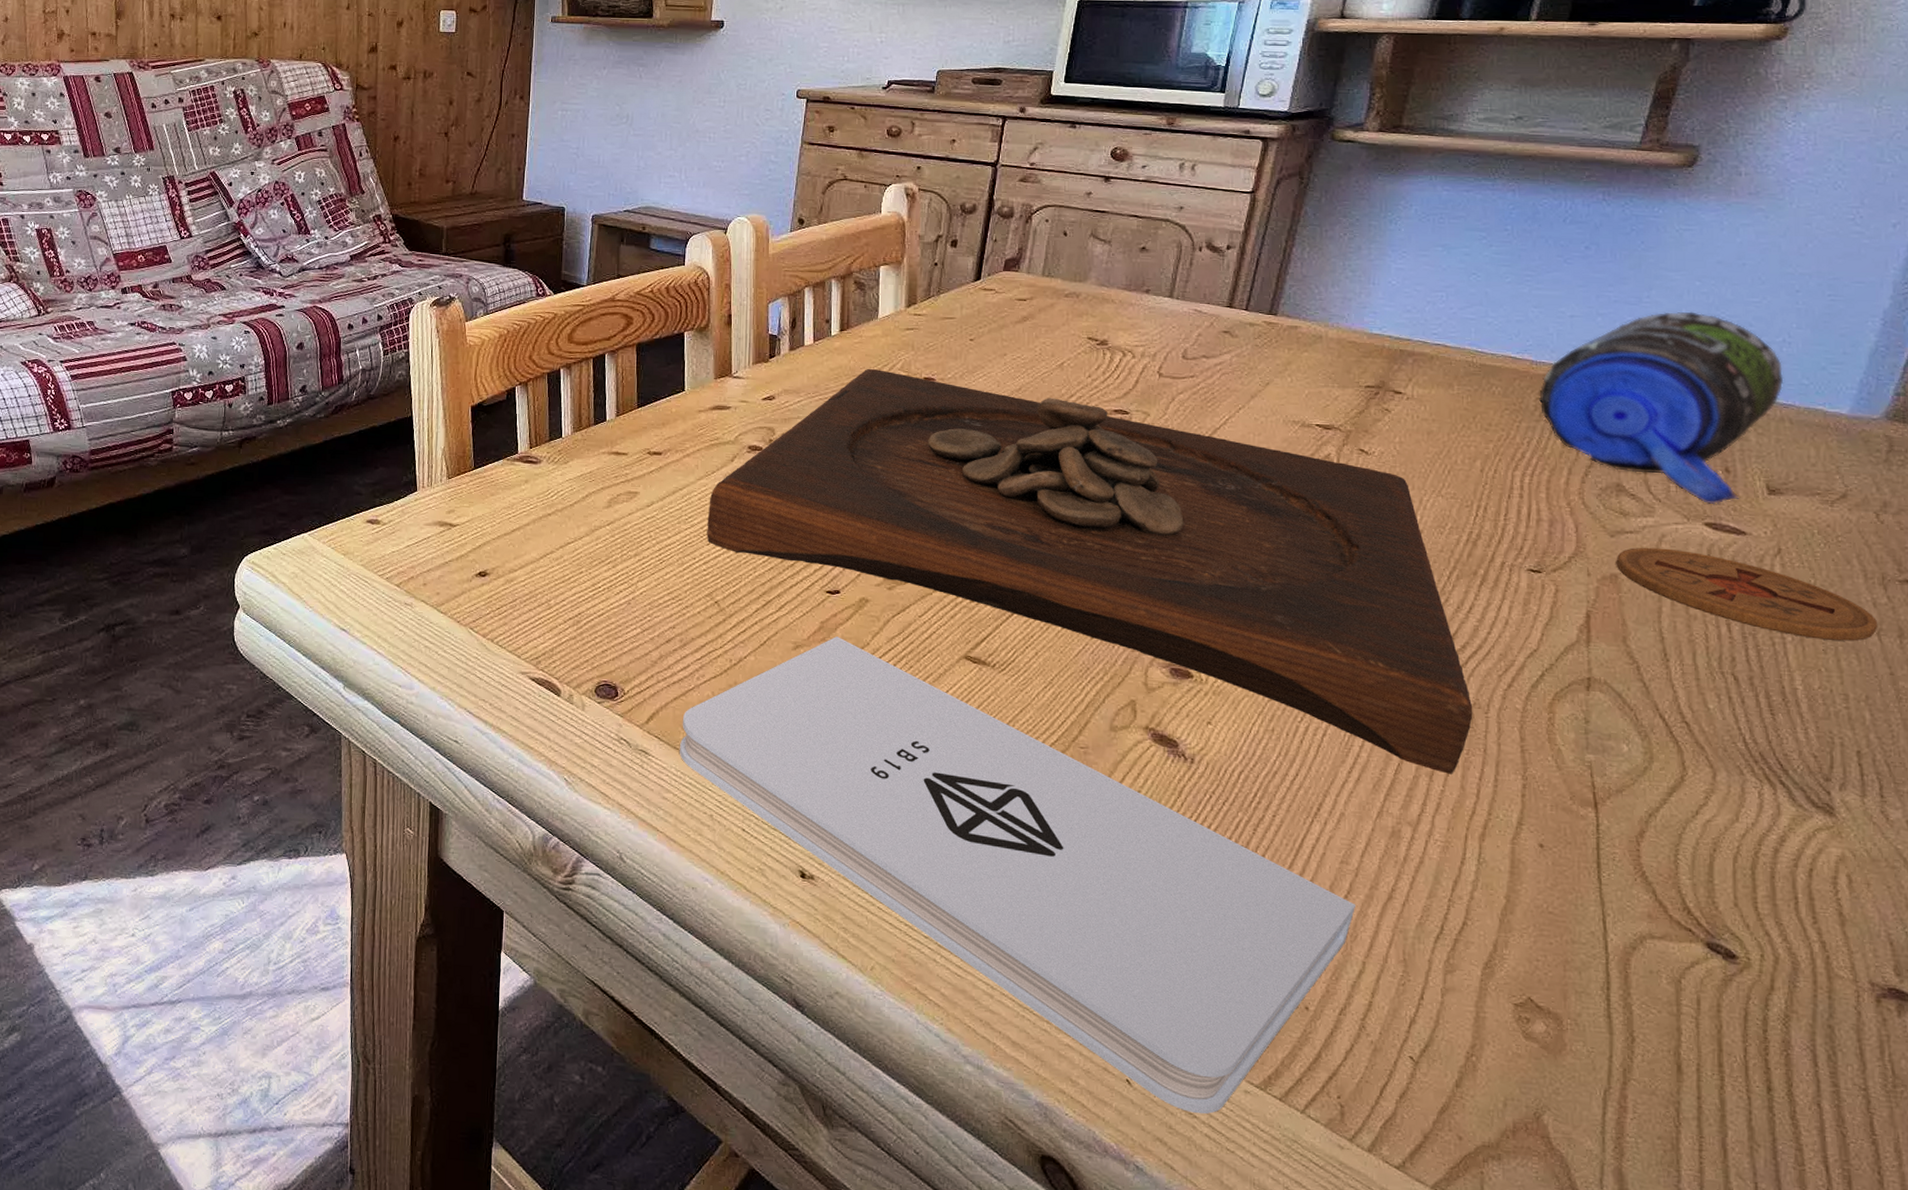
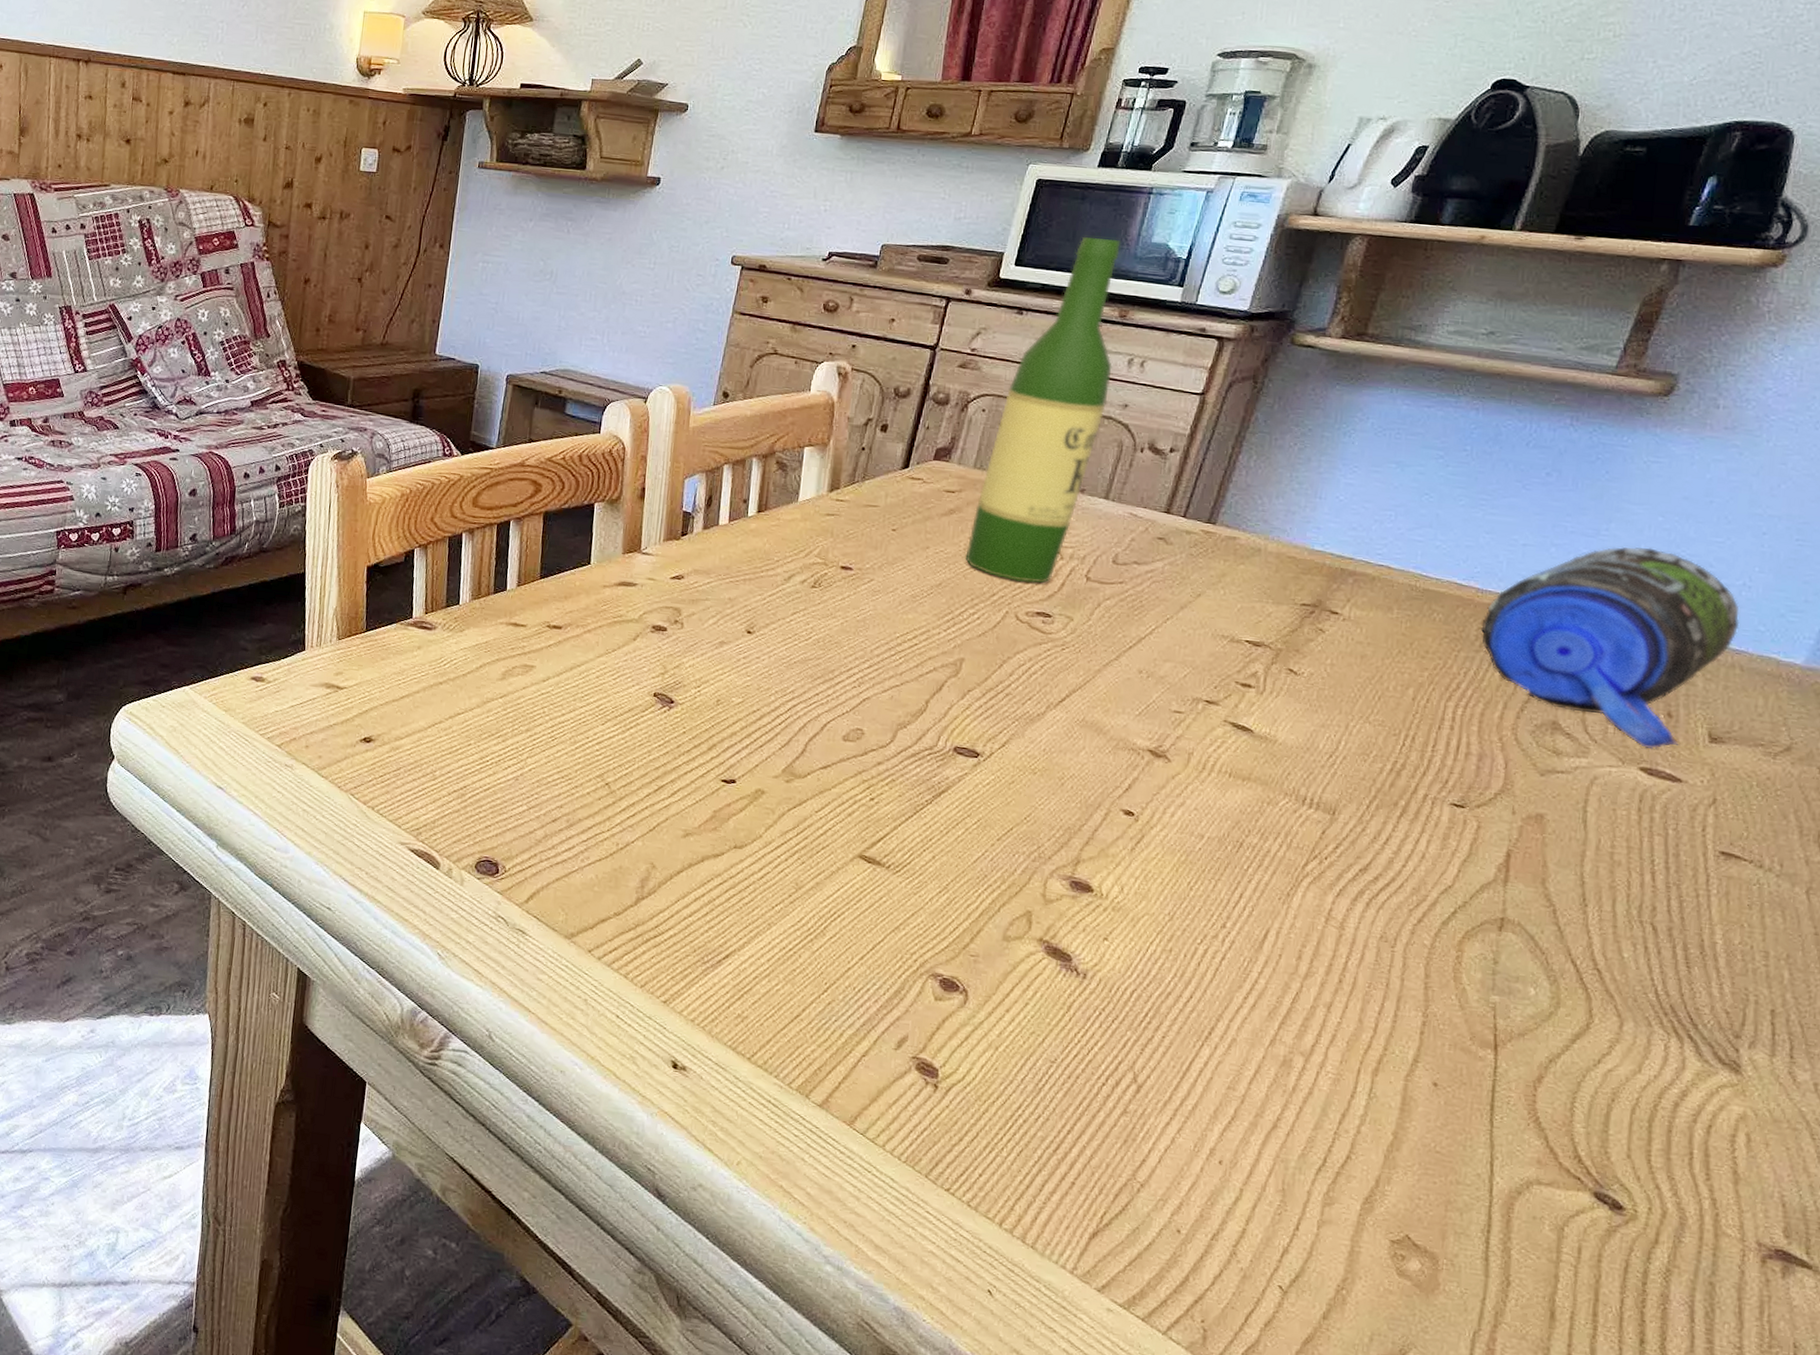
notepad: present [680,636,1355,1115] -> none [558,827,1238,1330]
wooden tray: present [707,368,1473,774] -> none [602,553,1380,1007]
wine bottle: none [1042,51,1165,382] -> present [965,236,1121,583]
coaster: present [1616,547,1878,641] -> none [1543,788,1809,898]

